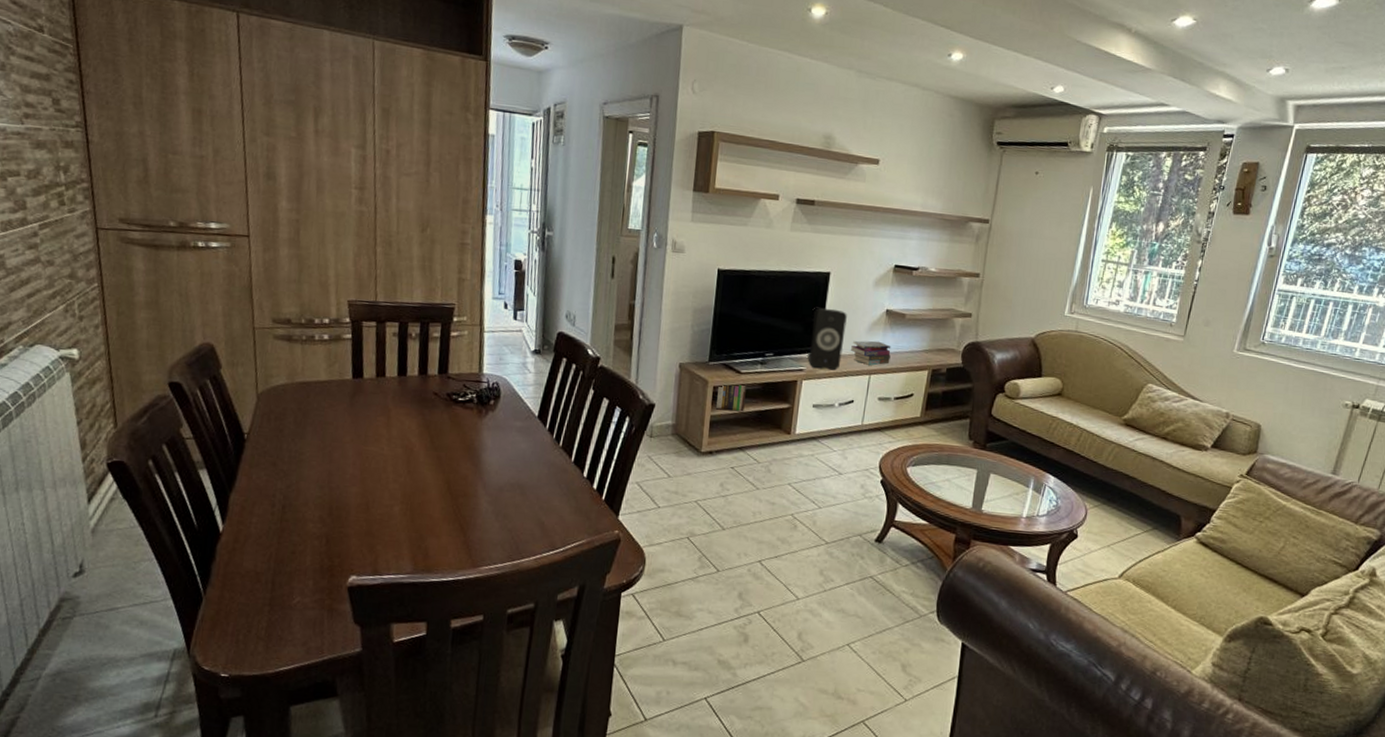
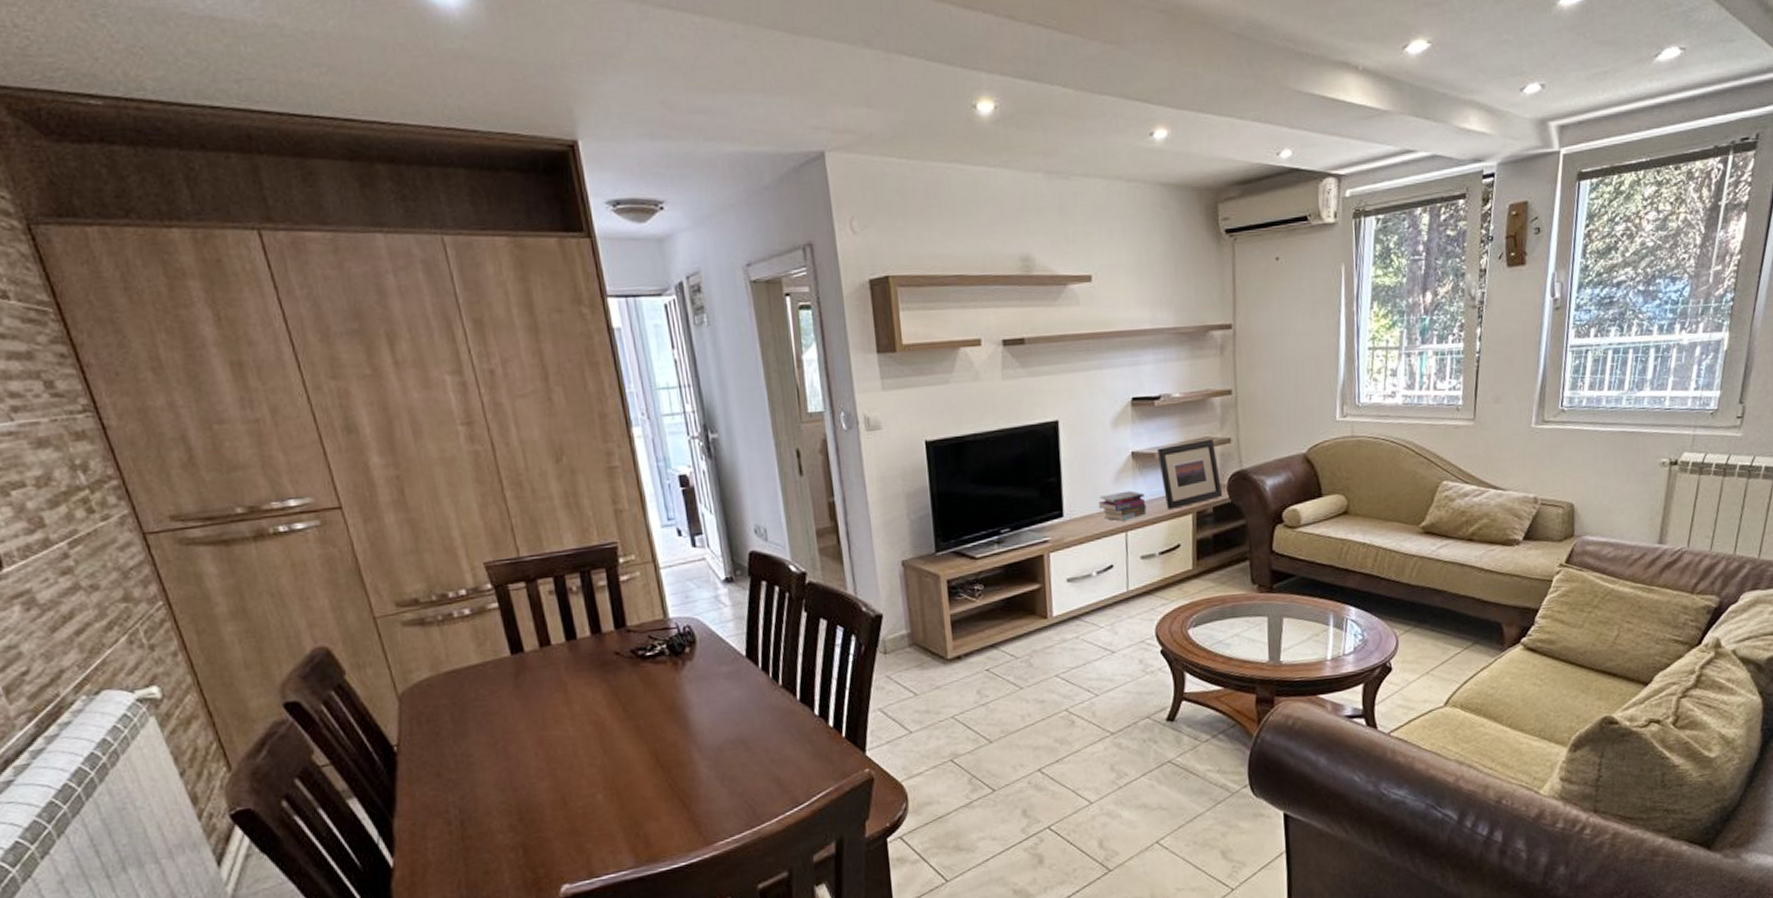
books: present [716,383,747,412] -> none [953,569,988,607]
speaker: present [805,307,847,371] -> none [1046,462,1091,537]
picture frame: none [907,310,957,364] -> present [1157,439,1223,510]

